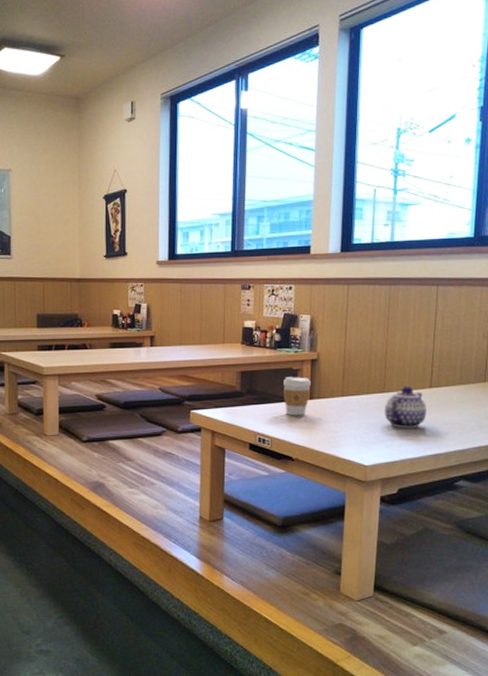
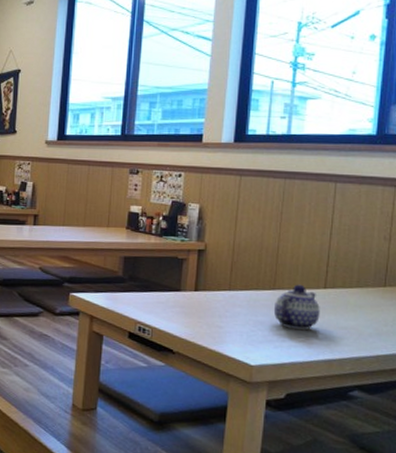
coffee cup: present [283,377,311,416] -> none [167,266,197,308]

